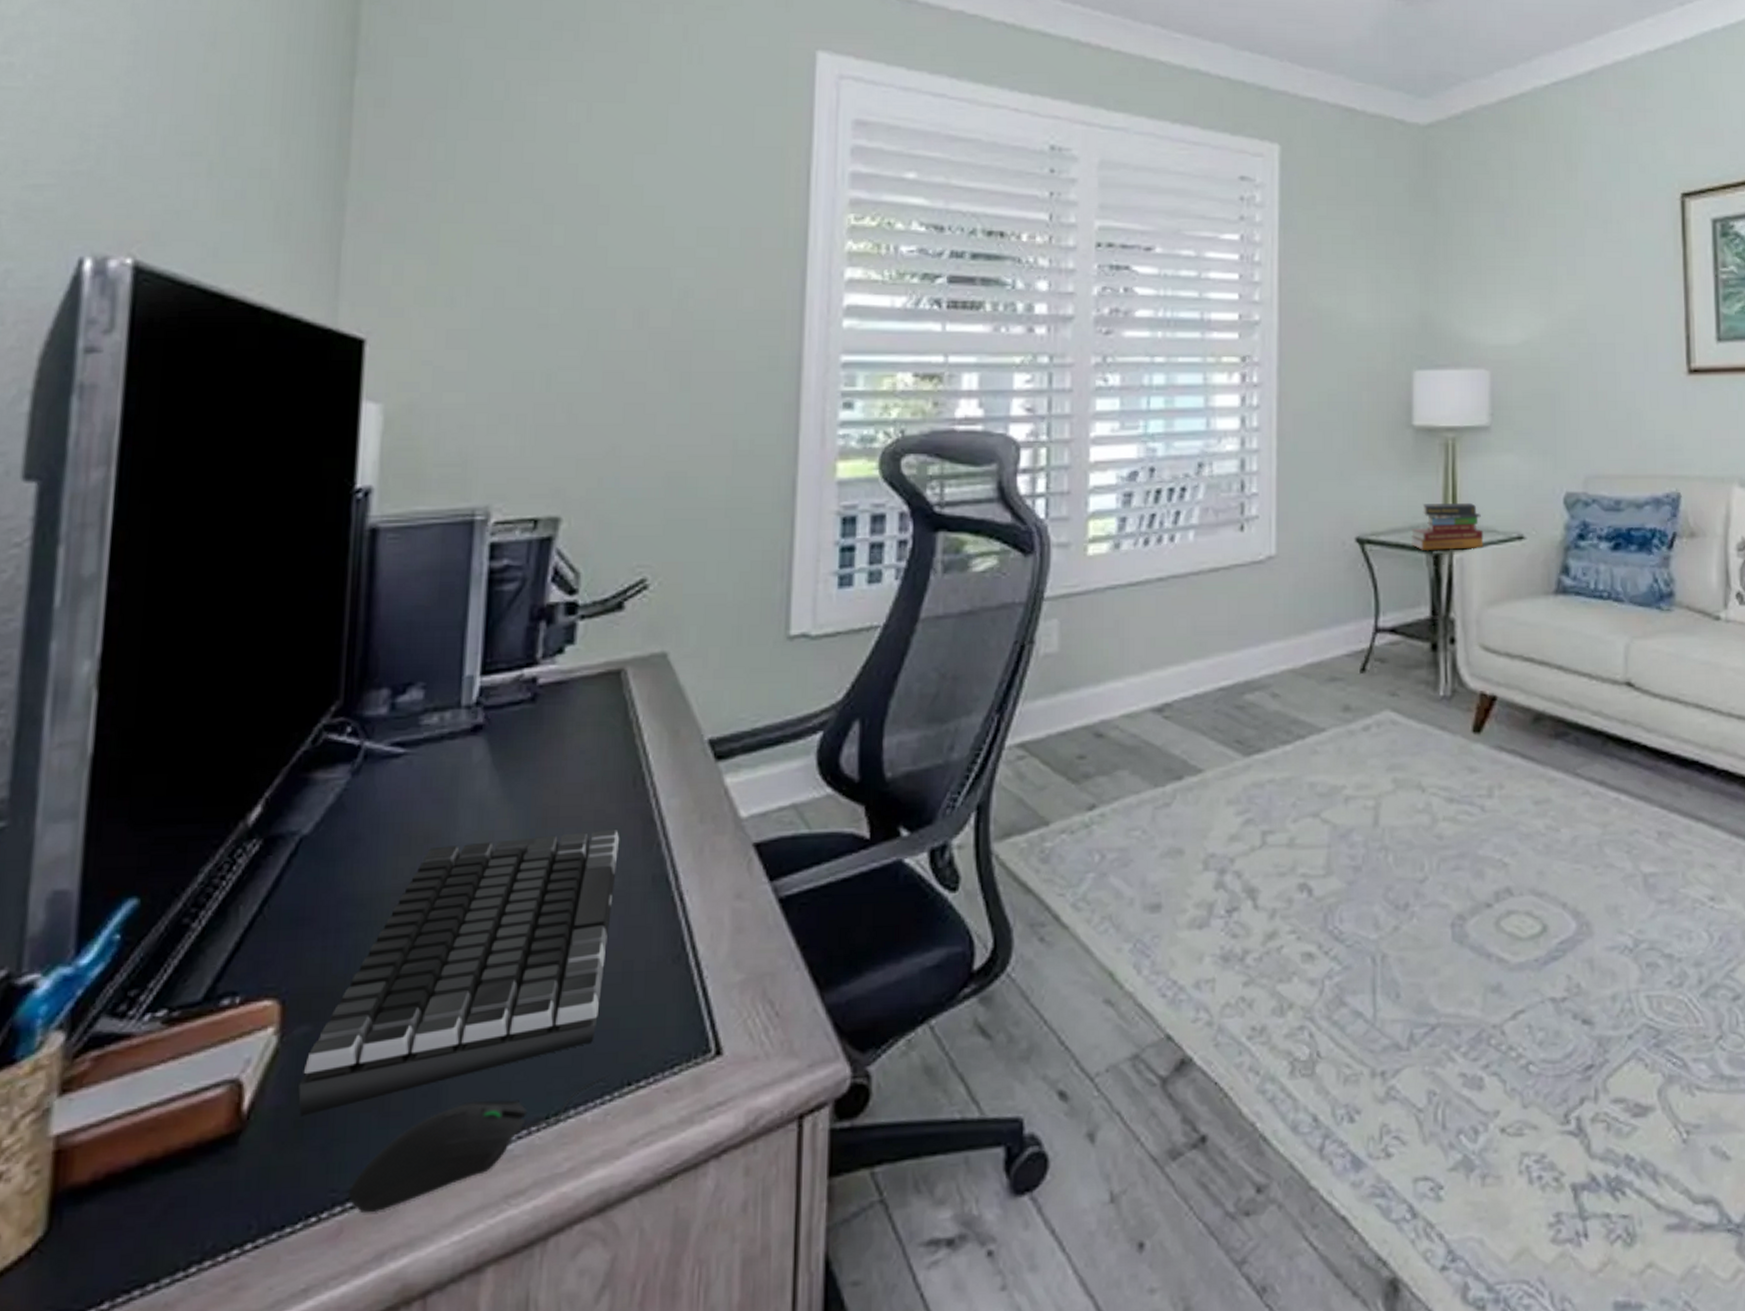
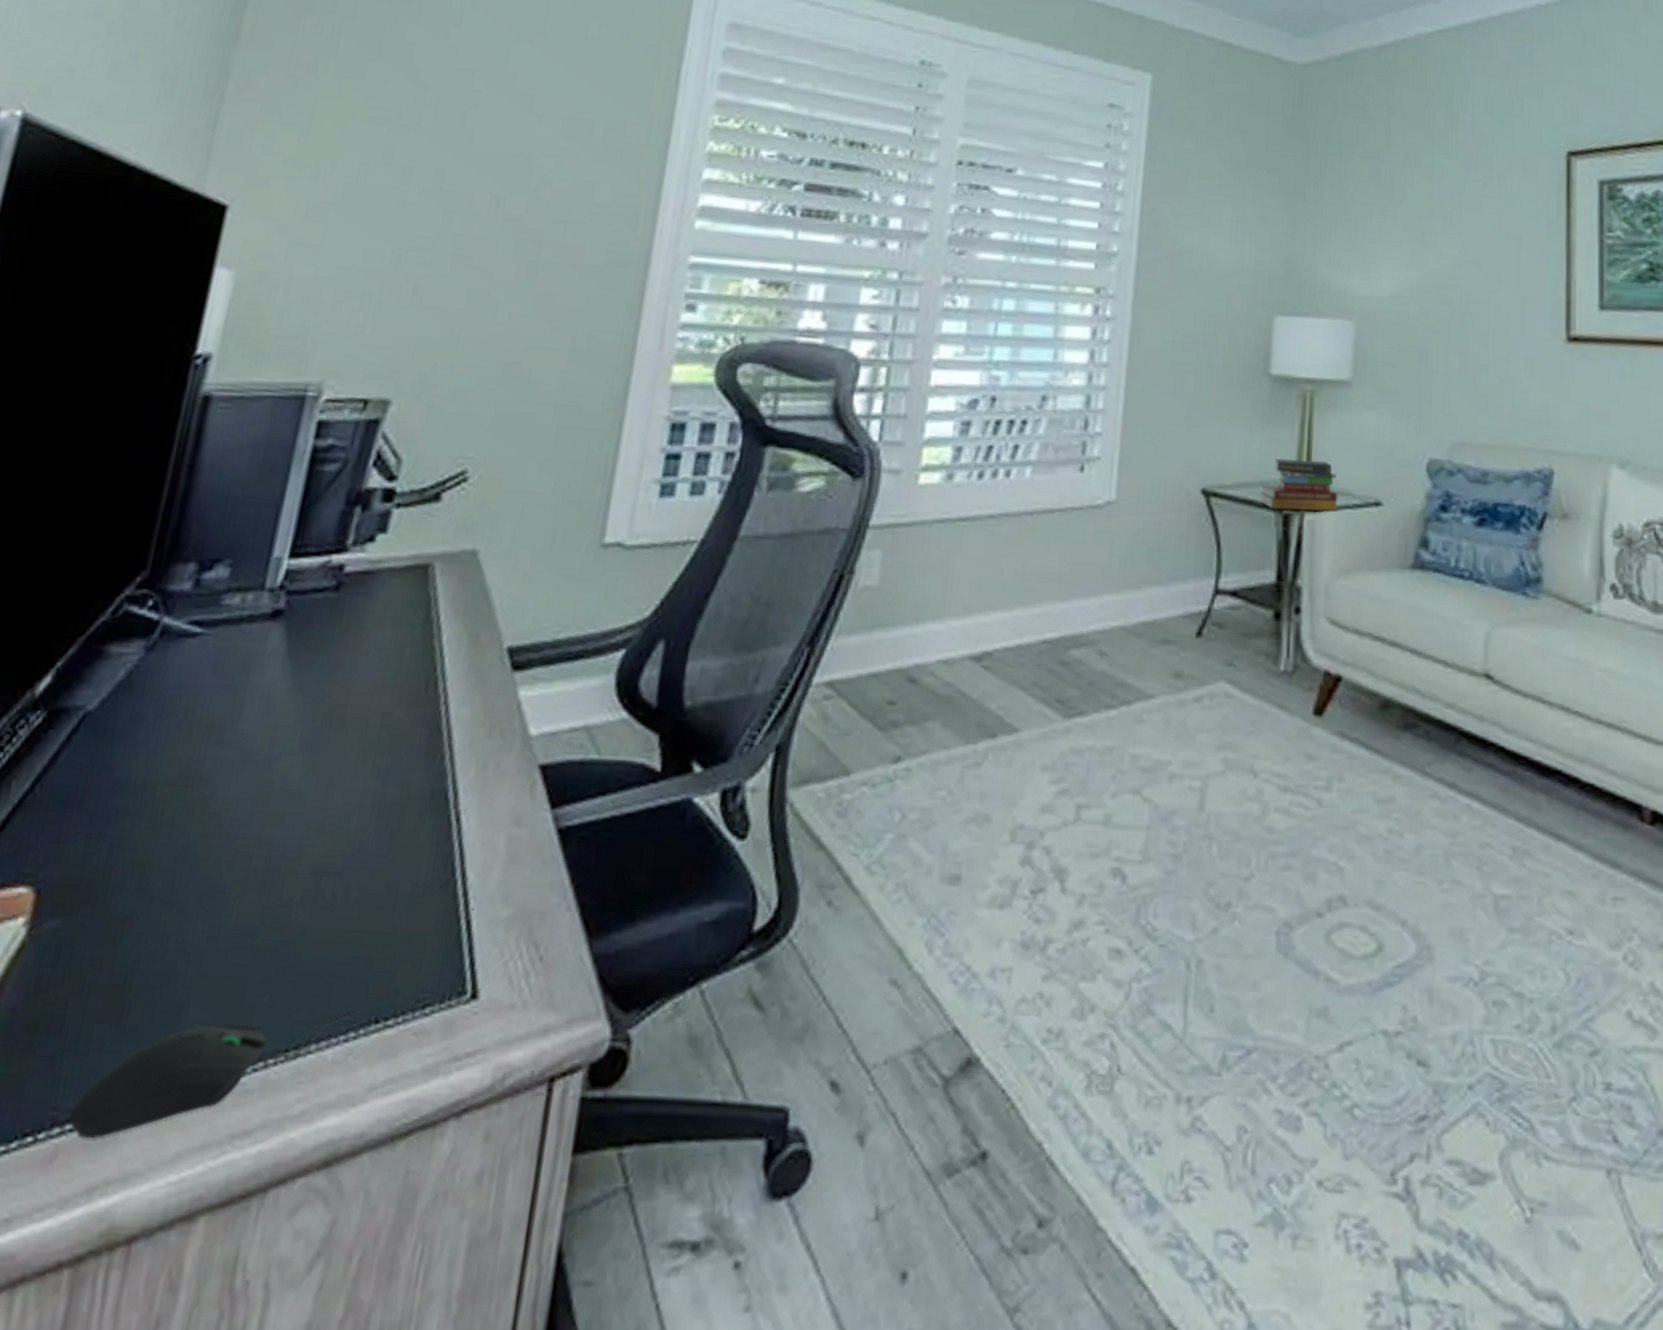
computer keyboard: present [298,828,620,1117] -> none [35,734,404,1021]

